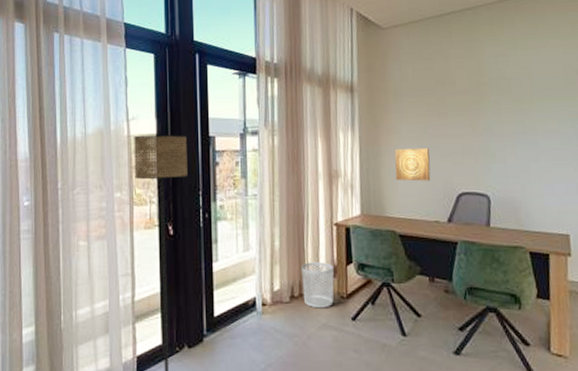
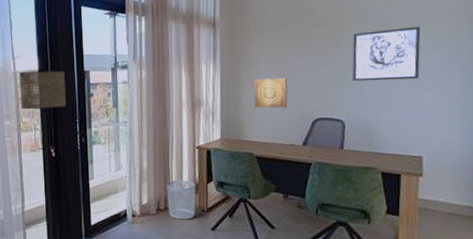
wall art: none [494,97,562,154] -> present [352,25,421,82]

